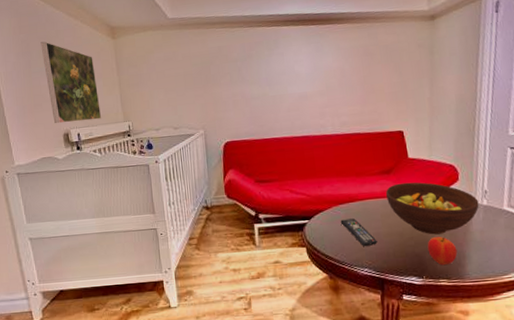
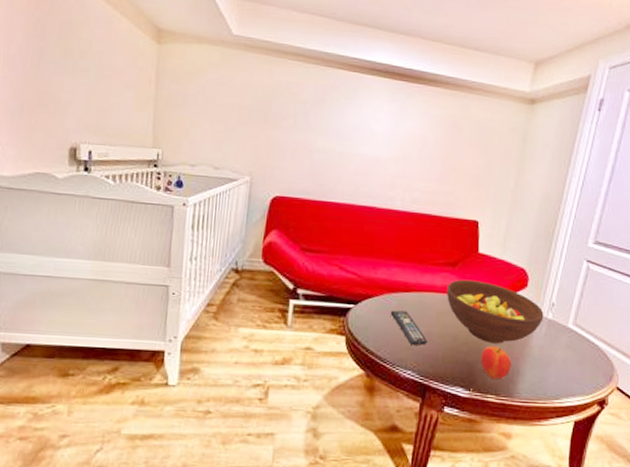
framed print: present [40,41,102,124] -> none [60,26,128,139]

